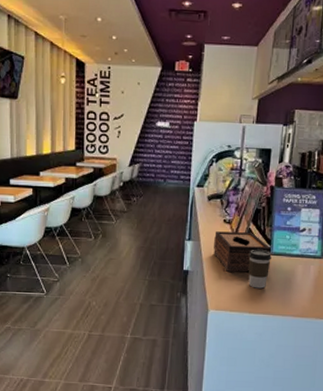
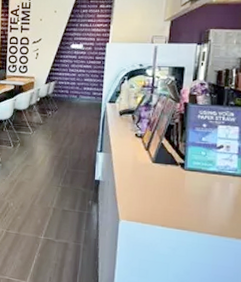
tissue box: present [213,231,271,272] -> none [125,145,185,186]
coffee cup: present [248,249,272,289] -> none [161,163,186,203]

